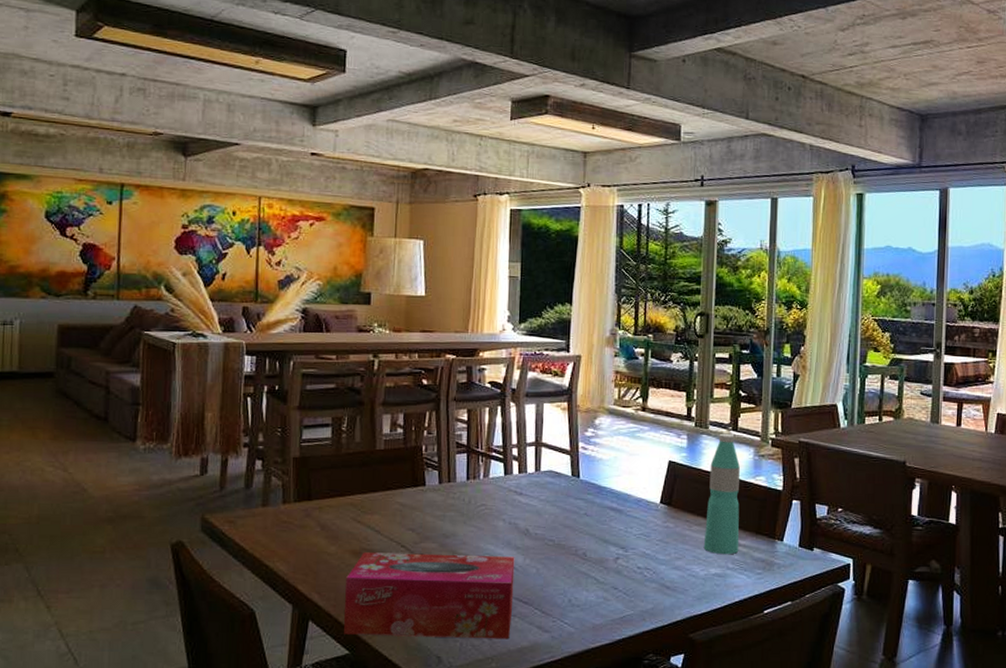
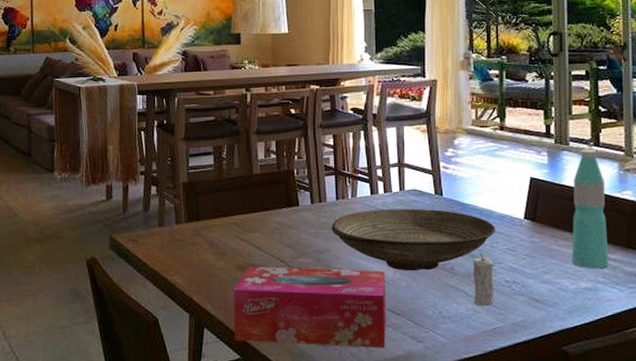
decorative bowl: none [459,490,631,557] -> present [331,209,495,271]
candle: none [604,535,627,594] -> present [472,250,494,307]

